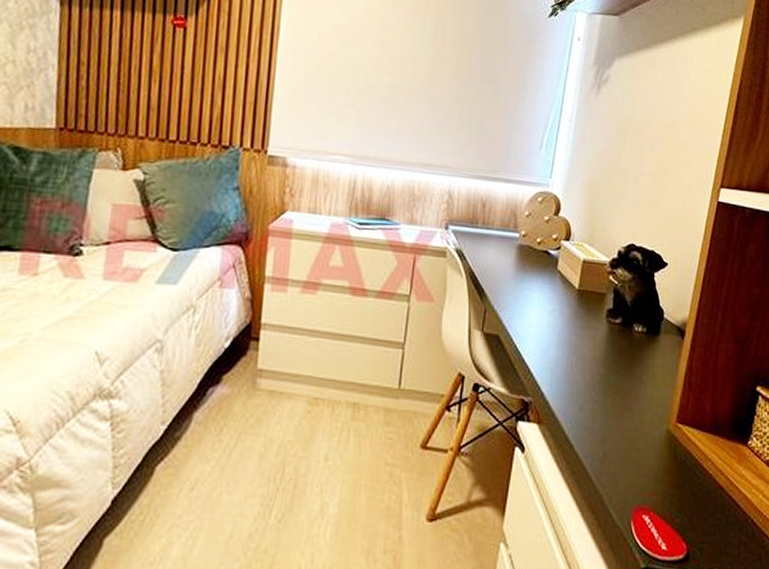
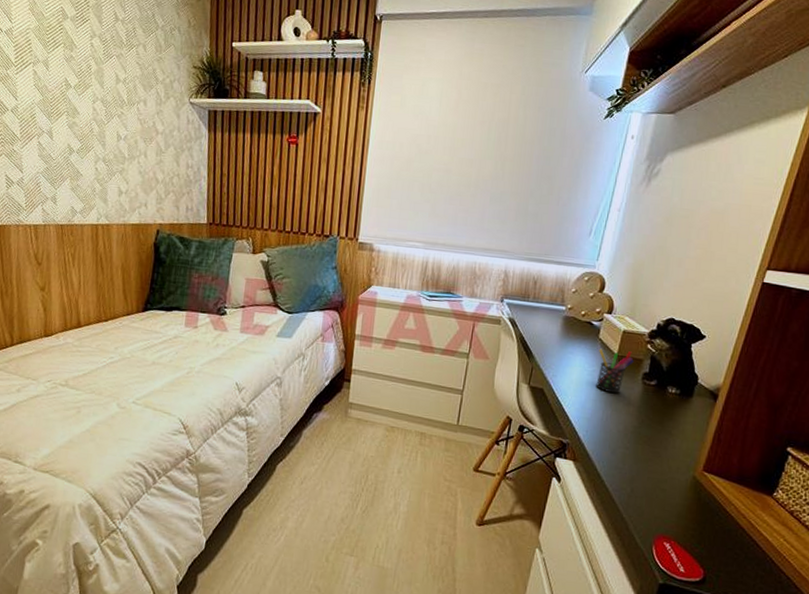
pen holder: none [558,282,596,335] -> present [596,348,634,393]

